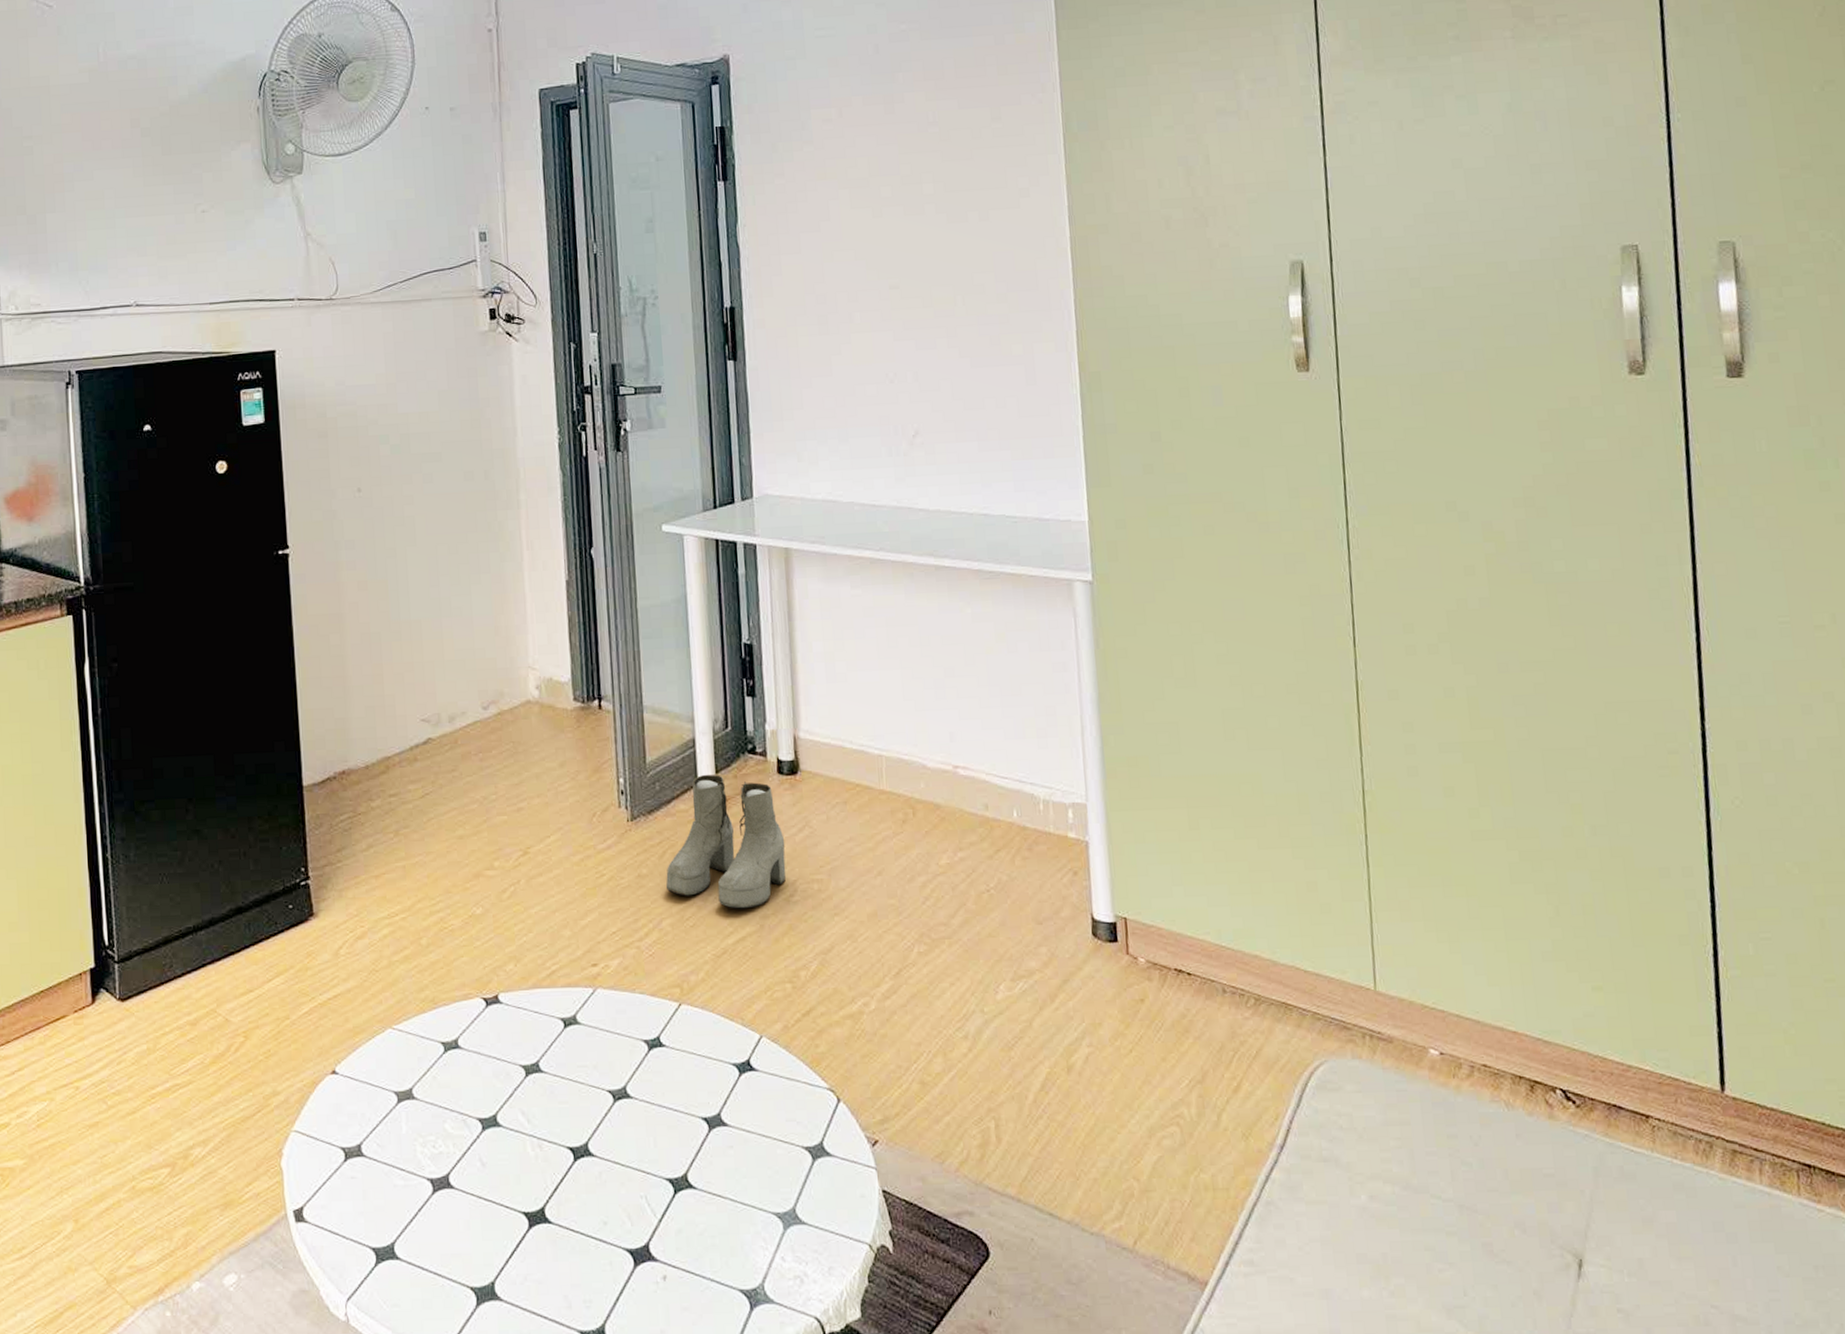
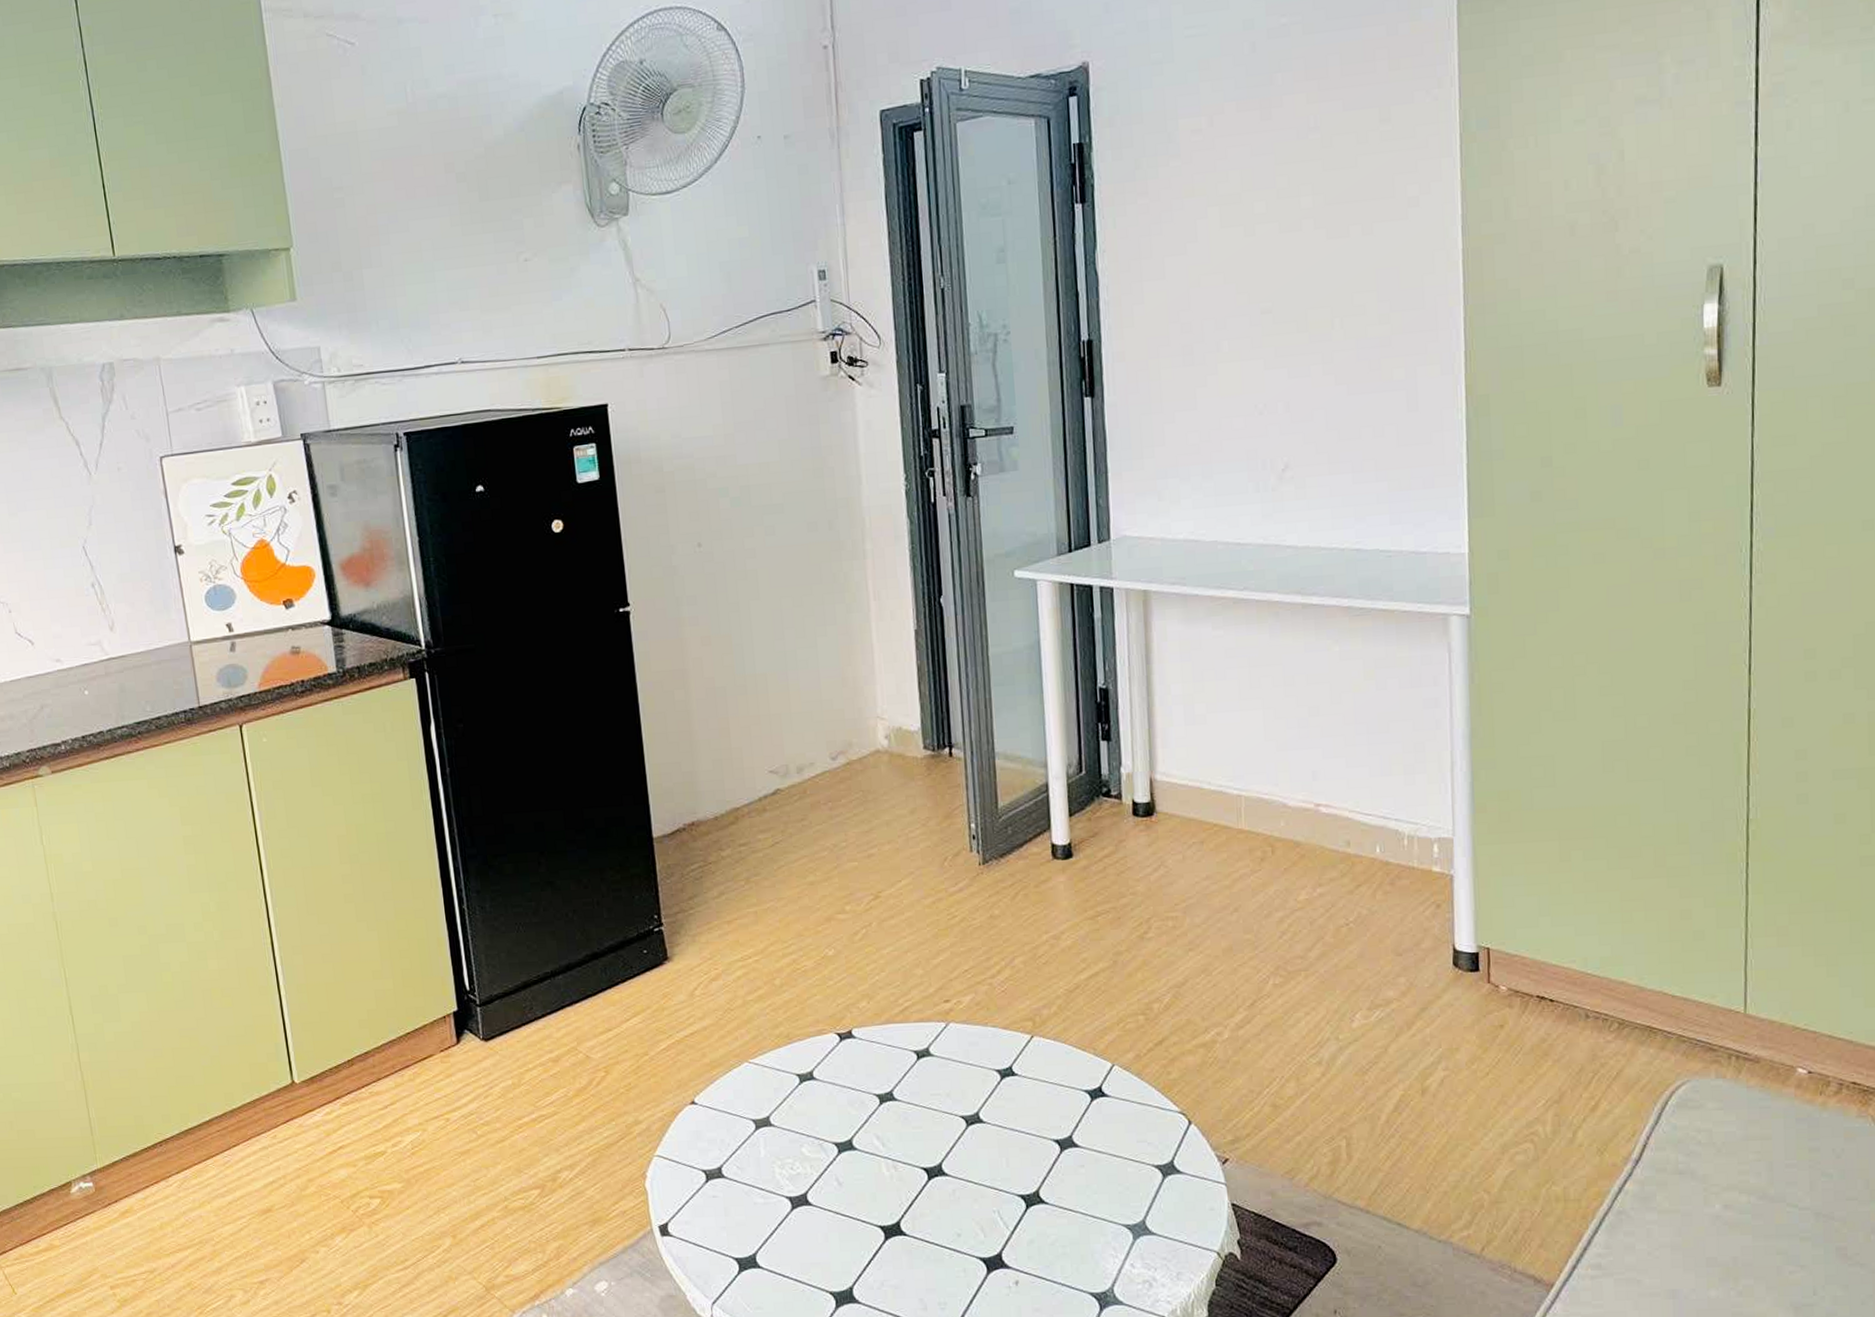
boots: present [666,774,786,909] -> none [1018,817,1140,947]

